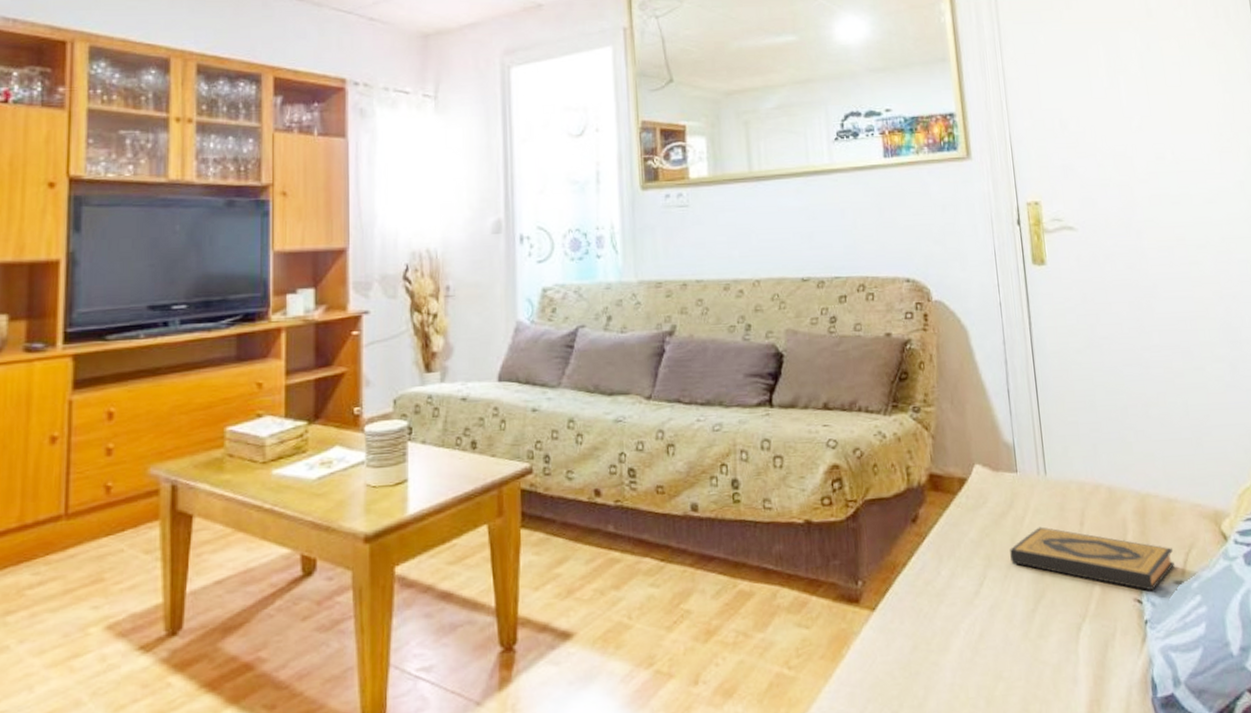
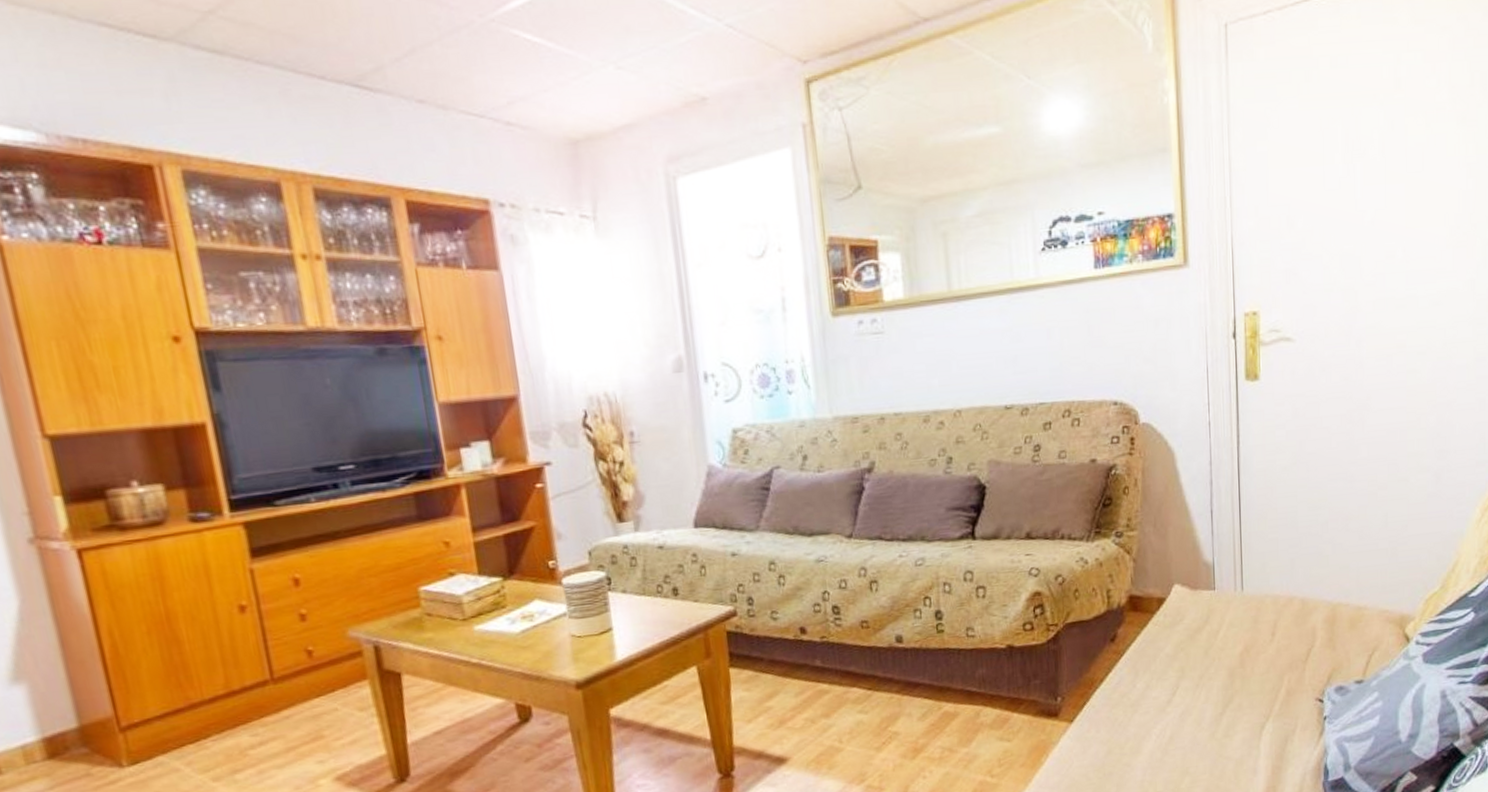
hardback book: present [1010,526,1175,591] -> none [1203,639,1358,691]

